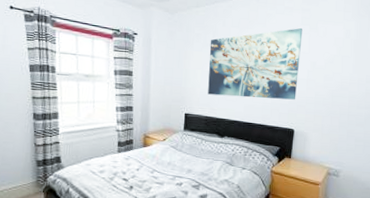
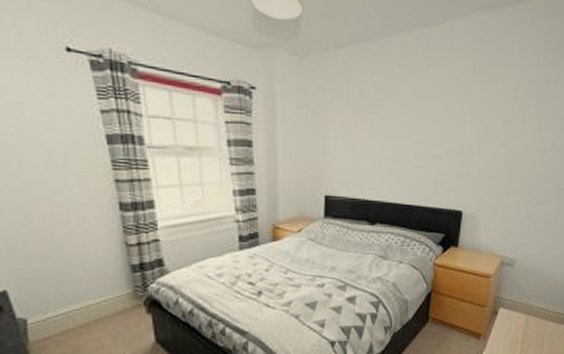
wall art: present [208,27,303,100] -> none [354,76,476,174]

